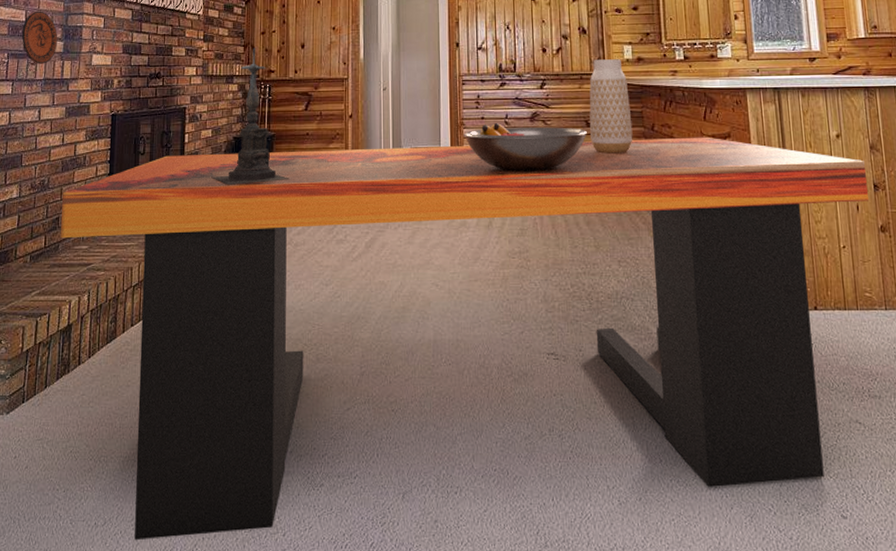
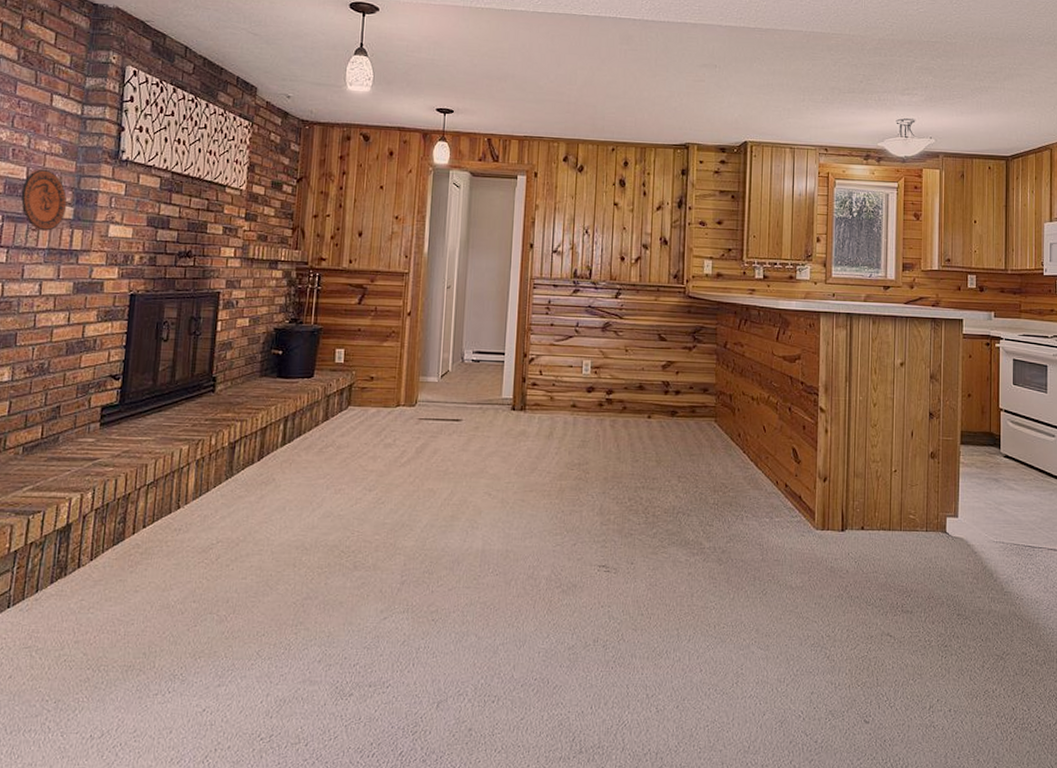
dining table: present [60,137,870,541] -> none [61,344,924,753]
candle holder: present [211,48,290,185] -> none [246,232,336,380]
fruit bowl: present [463,122,588,171] -> none [530,330,660,382]
vase: present [589,59,633,154] -> none [661,272,705,369]

